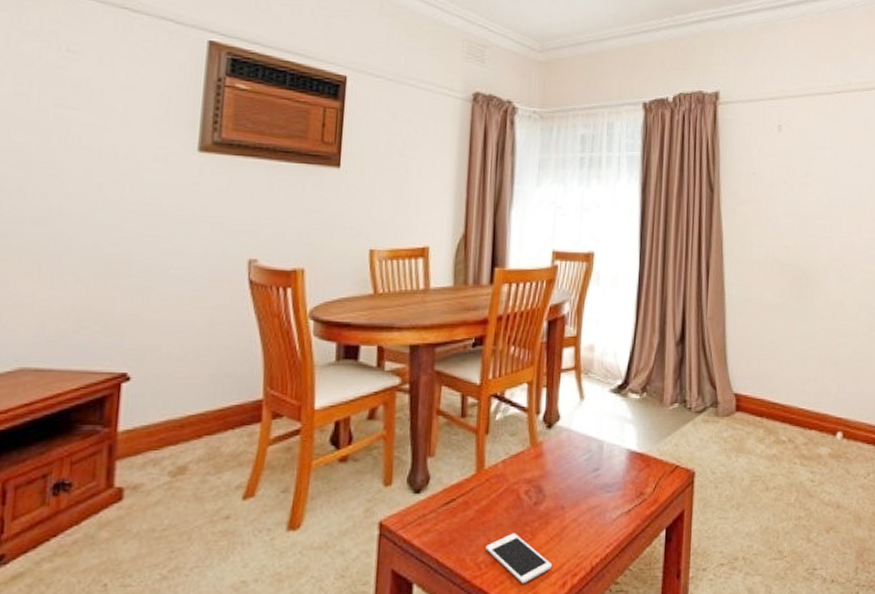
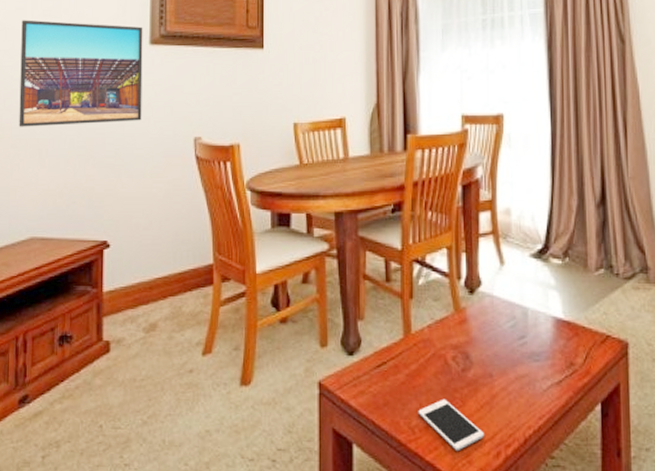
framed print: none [10,107,191,238] -> present [19,20,143,127]

